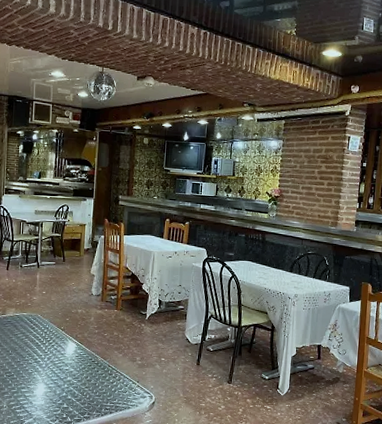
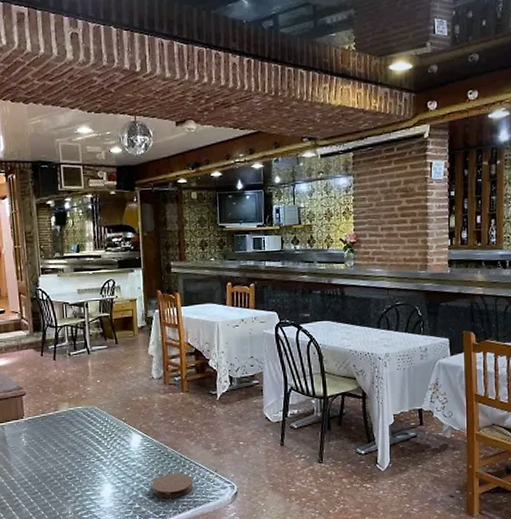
coaster: none [80,379,117,402] -> present [152,472,193,498]

